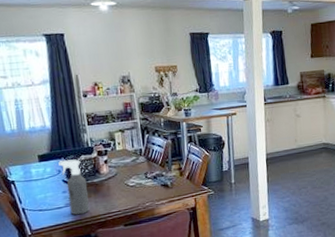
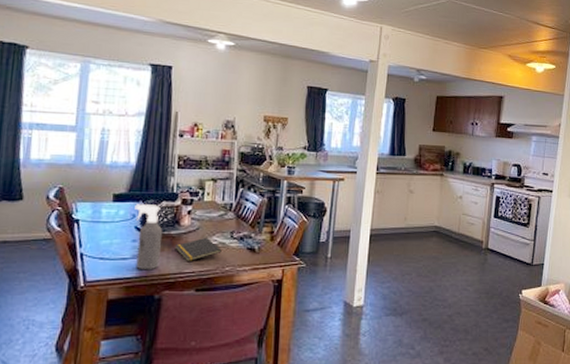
notepad: none [99,180,140,203] -> present [174,237,222,261]

